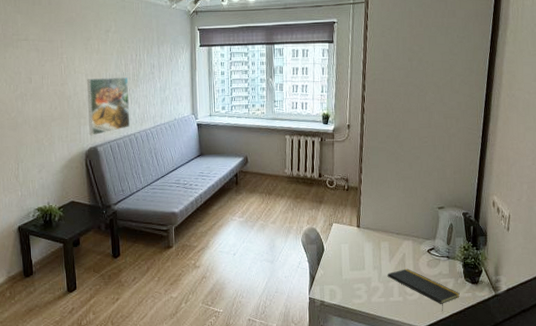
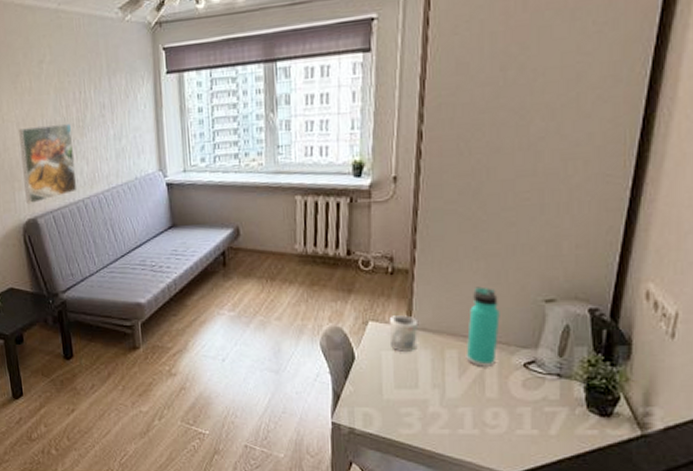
mug: none [346,218,365,245] -> present [389,314,419,353]
notepad: present [387,268,460,312] -> none [454,389,578,455]
thermos bottle: none [393,199,413,254] -> present [466,286,500,368]

